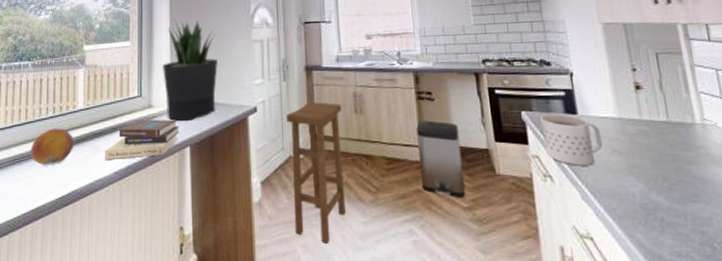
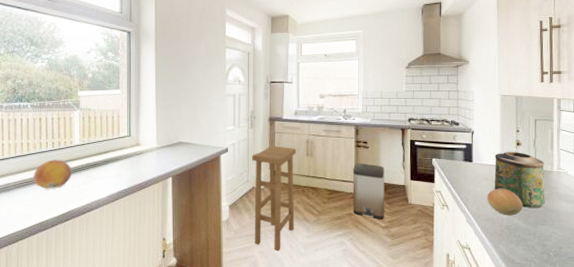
books: present [104,119,179,159] -> none [98,155,163,186]
planter: present [163,18,218,122] -> none [149,72,196,158]
mug: present [539,114,603,166] -> none [445,161,487,199]
fruit: none [605,150,661,189] -> present [487,189,523,216]
canister: none [607,97,693,178] -> present [494,151,546,209]

